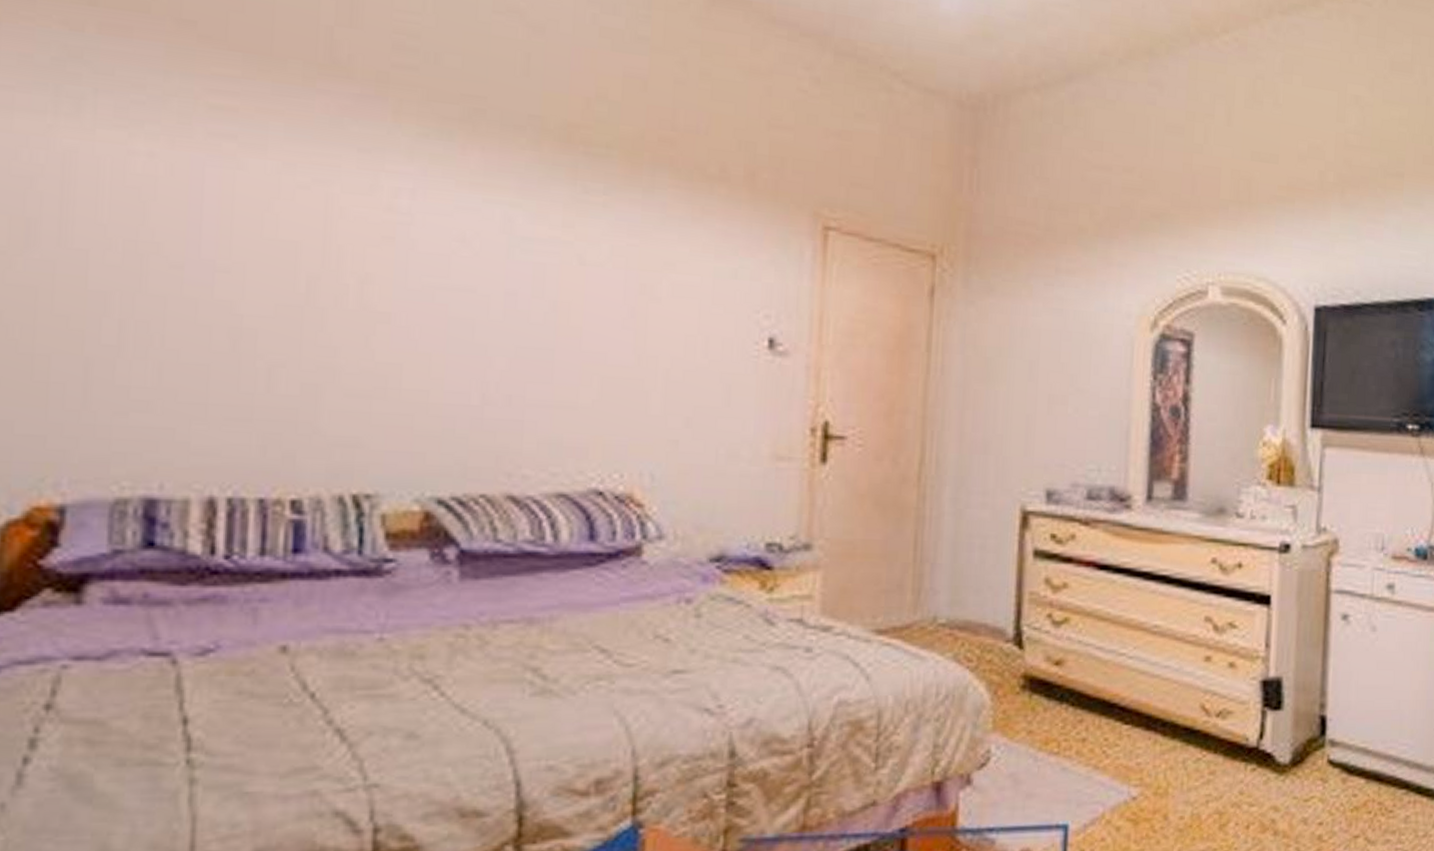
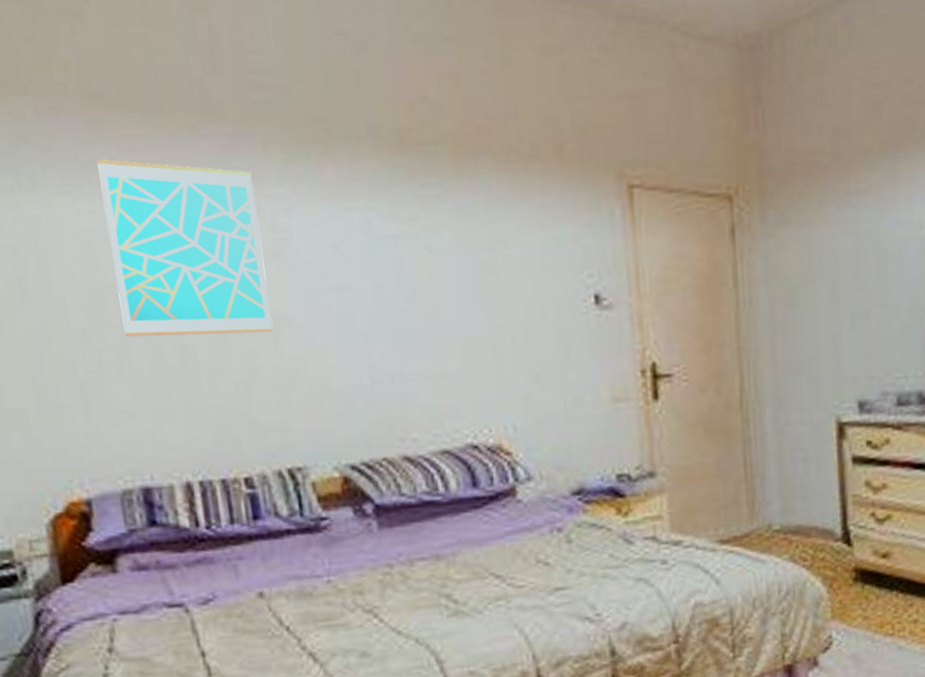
wall art: none [163,95,374,329] -> present [97,159,274,337]

